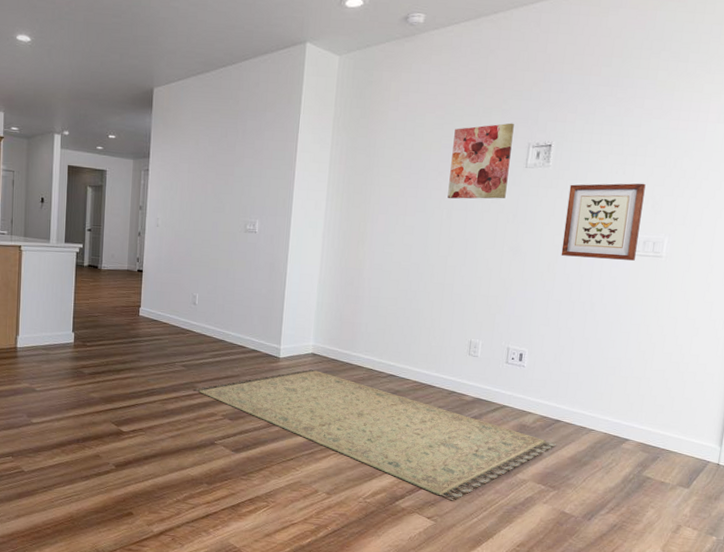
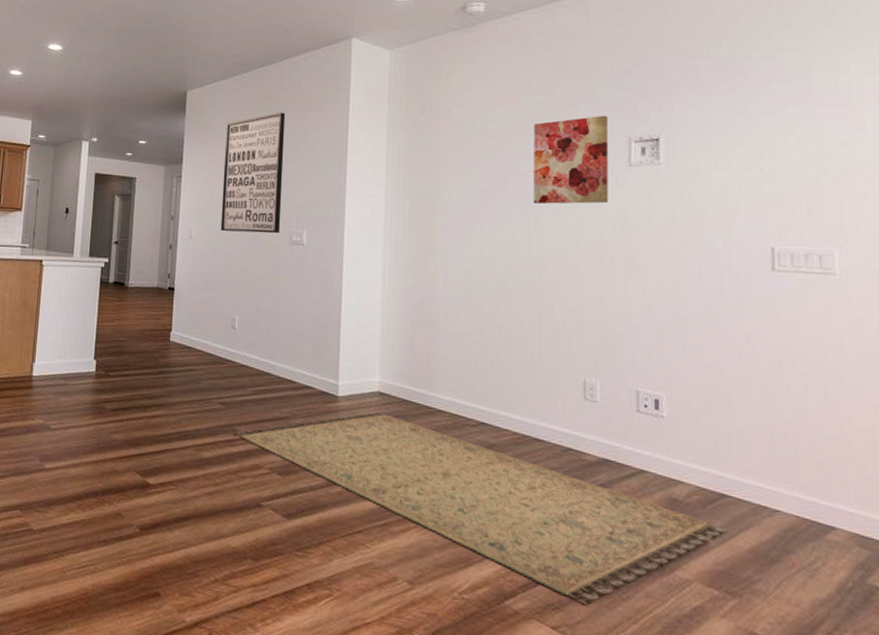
wall art: none [184,111,244,223] -> present [220,112,286,234]
wall art: present [561,183,646,261] -> none [691,182,797,279]

